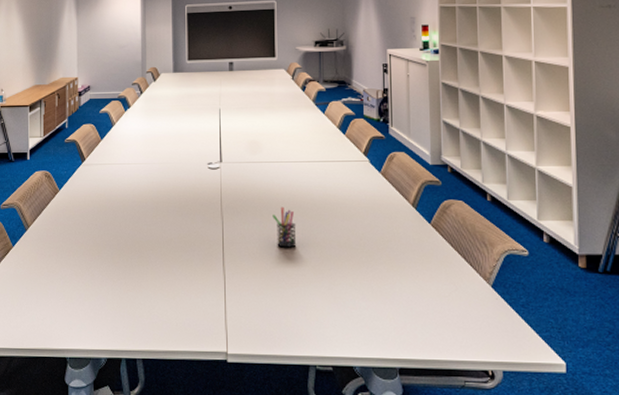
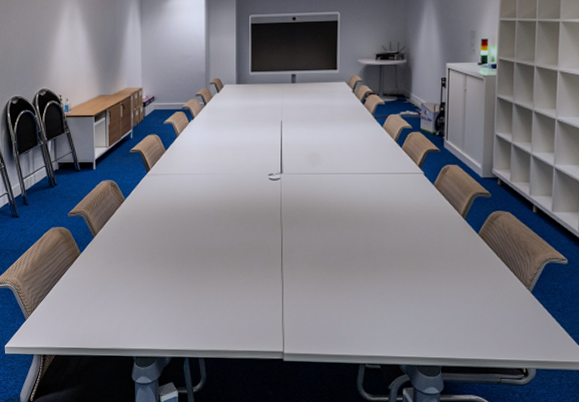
pen holder: present [272,206,297,248] -> none [329,216,352,256]

